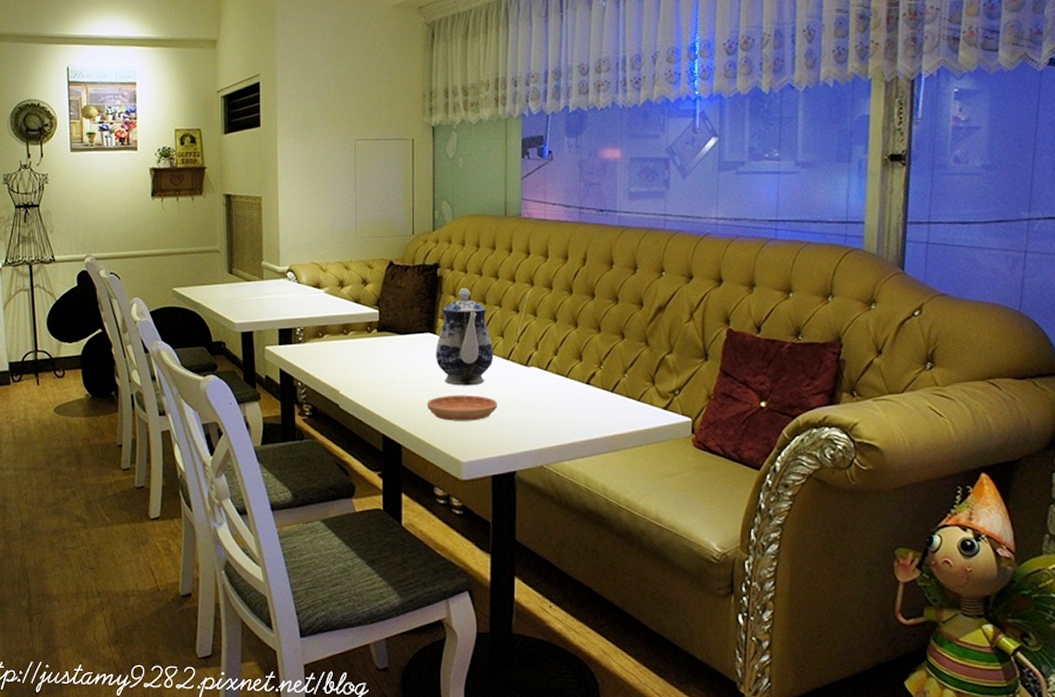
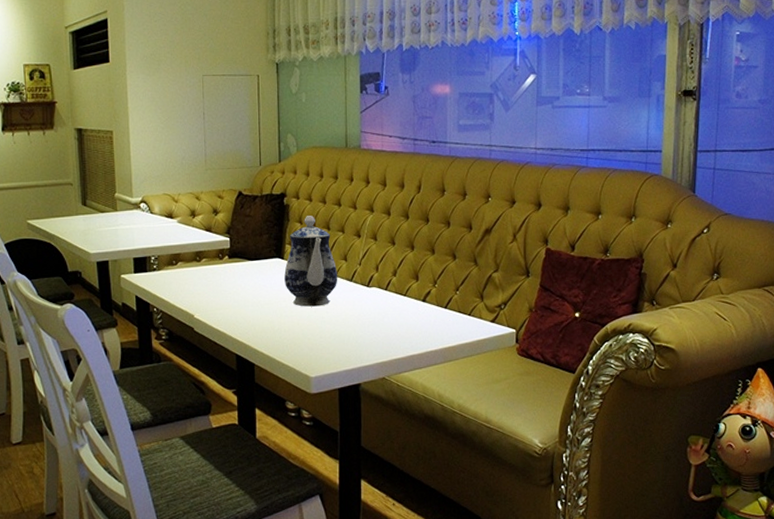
saucer: present [426,395,498,421] -> none [277,315,343,340]

